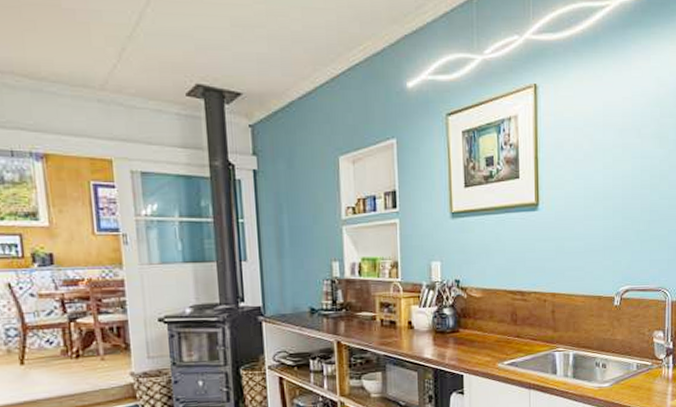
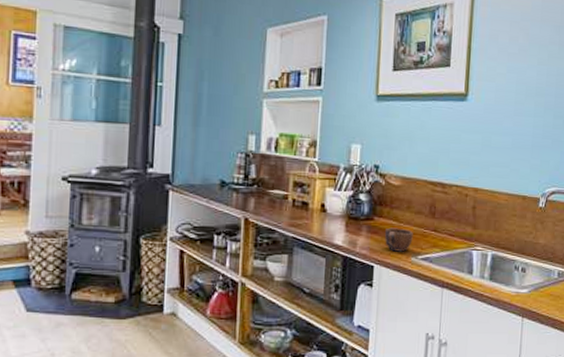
mug: none [471,337,498,360] -> present [385,227,413,252]

